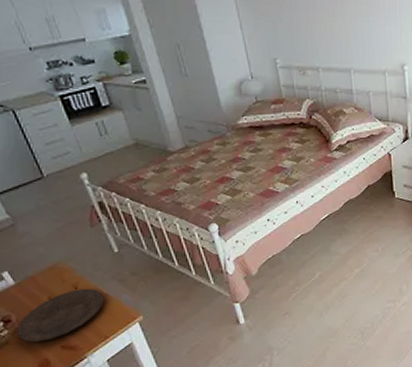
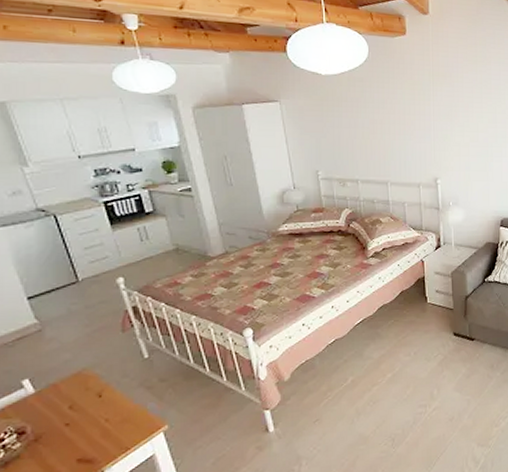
plate: present [17,288,104,343] -> none [31,396,129,456]

